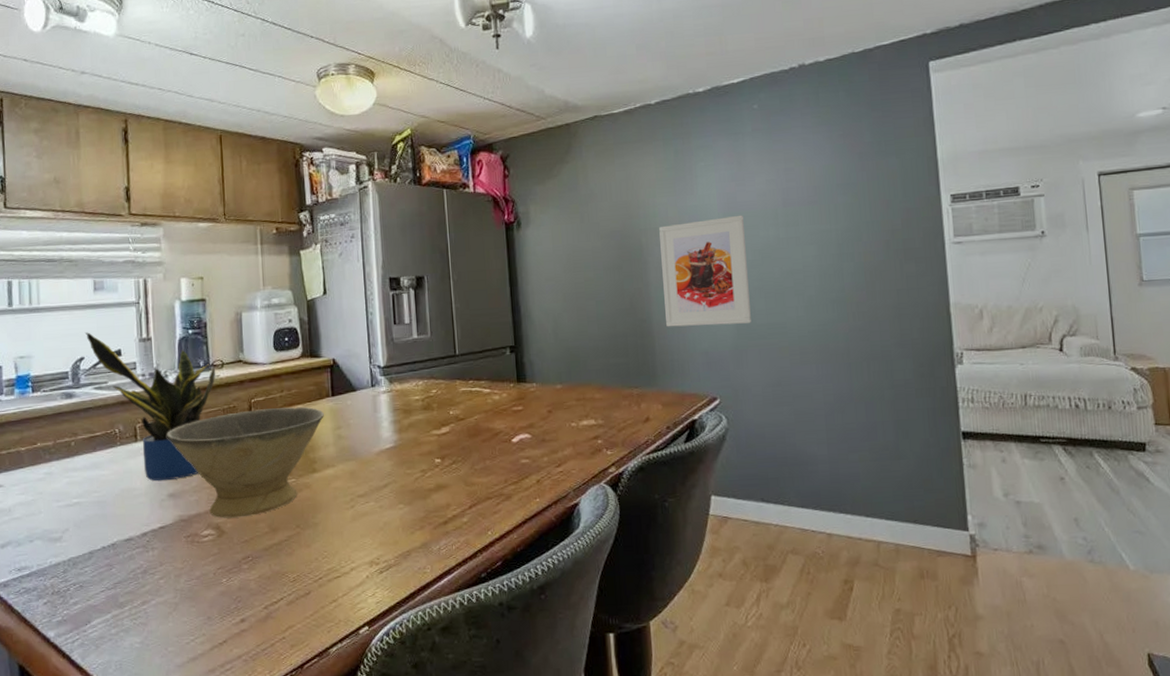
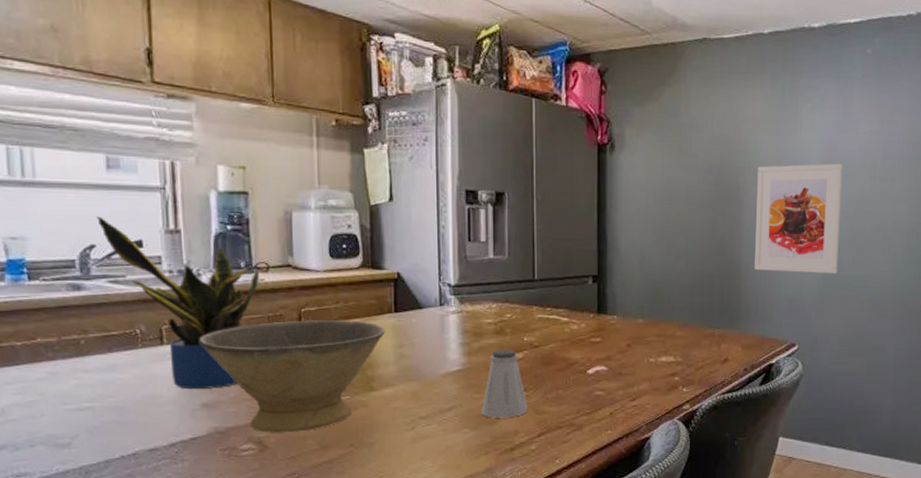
saltshaker: none [414,423,458,493] -> present [481,349,528,418]

